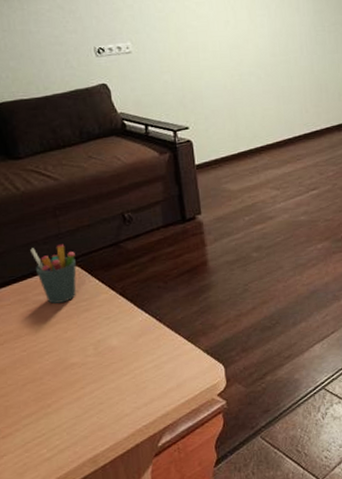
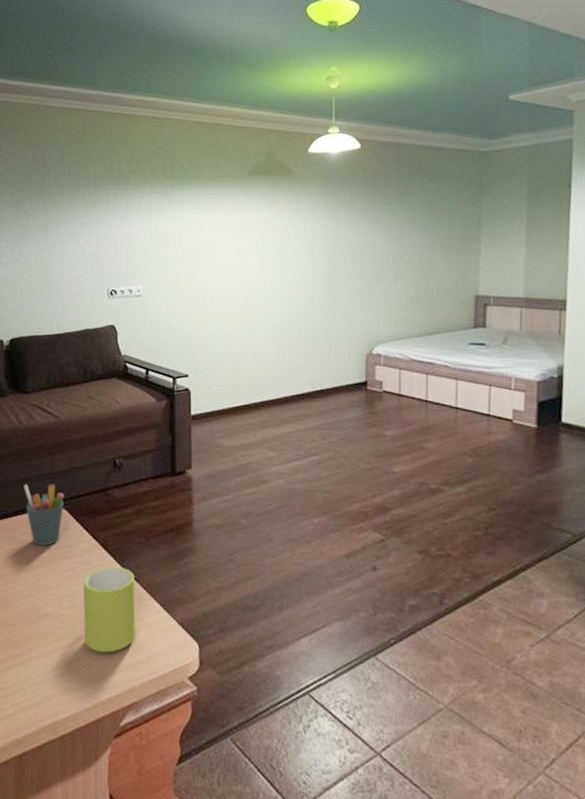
mug: none [106,311,164,389] -> present [83,566,136,653]

